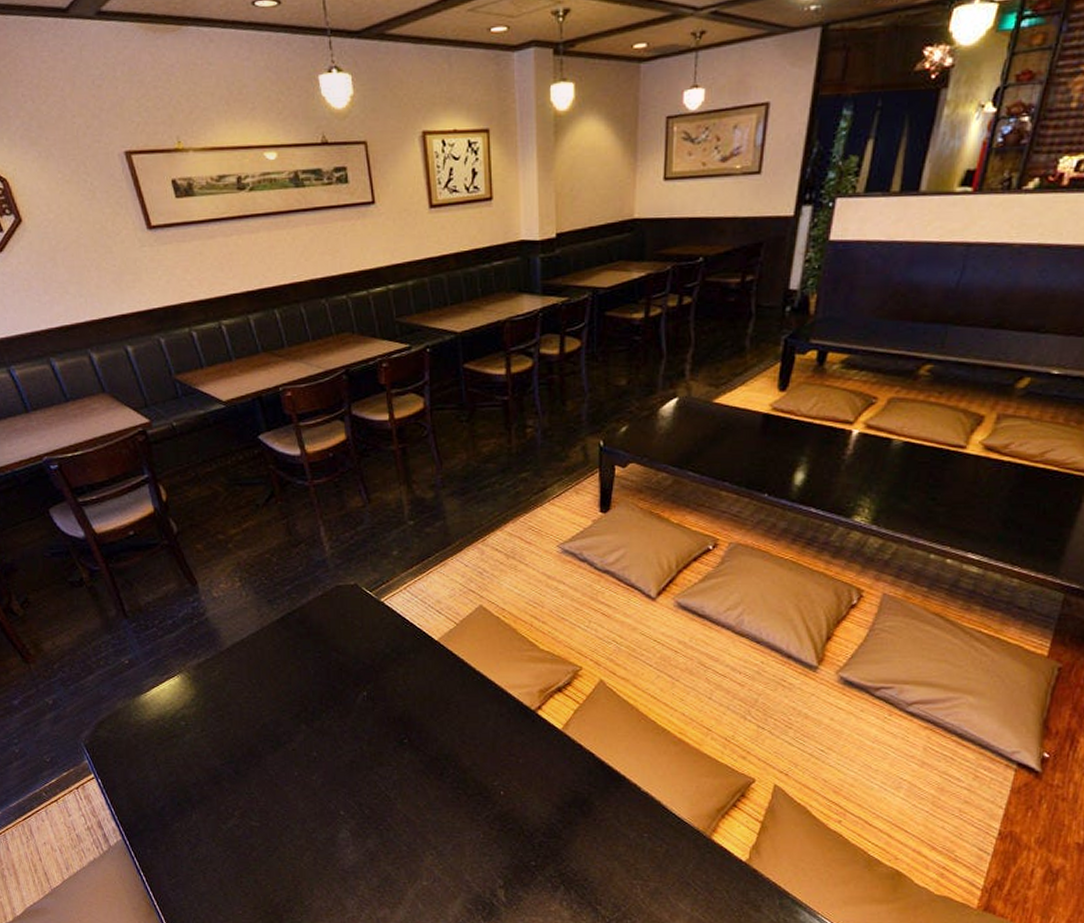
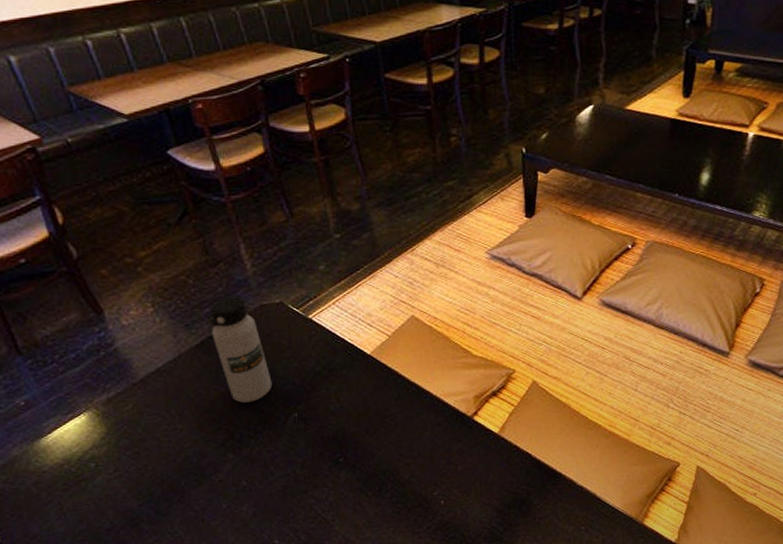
water bottle: none [290,576,344,678] -> present [209,296,273,403]

